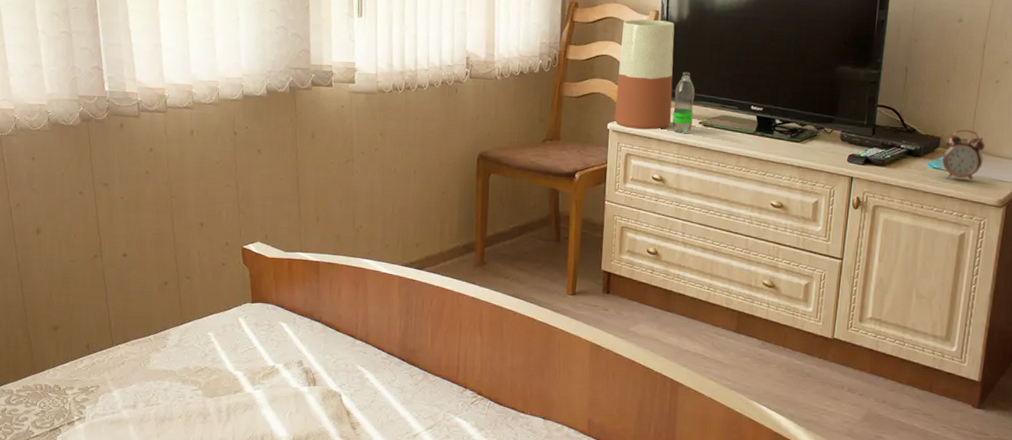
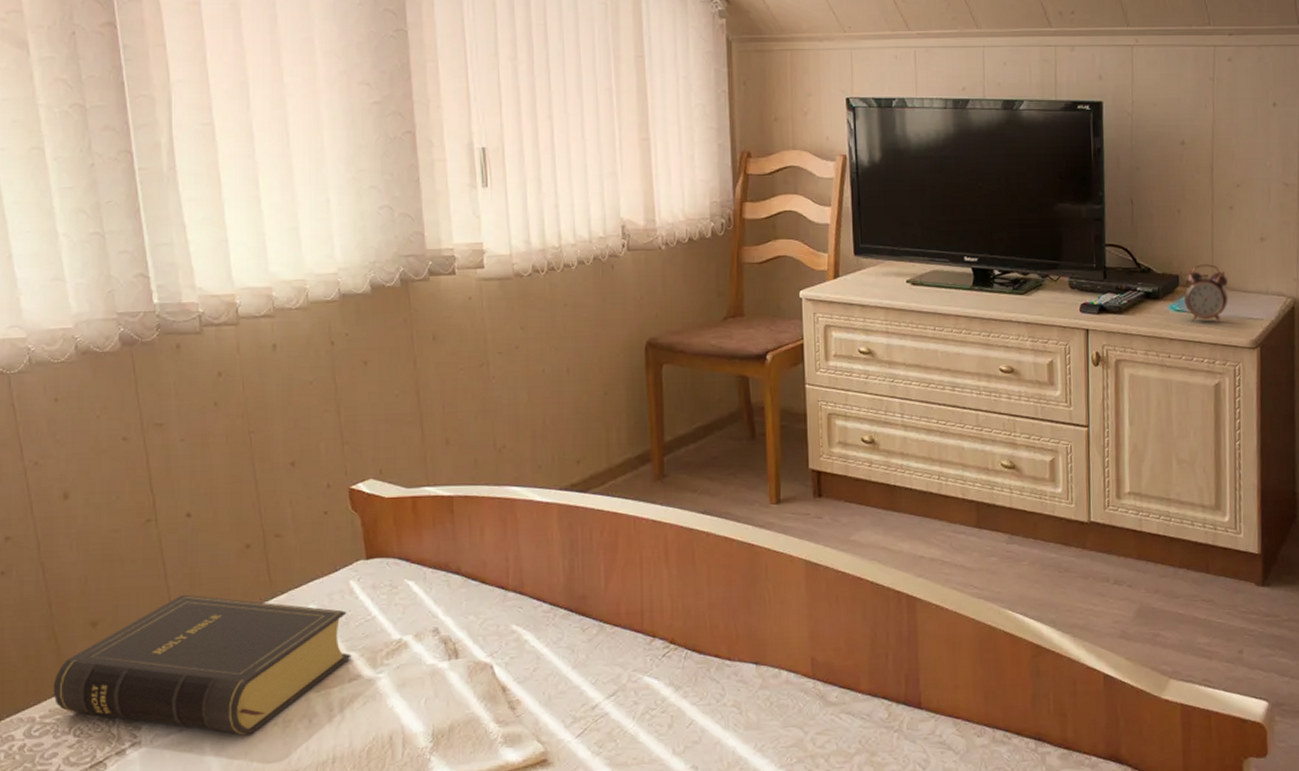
book: none [26,314,237,423] -> present [53,594,352,735]
vase: present [614,19,675,130] -> none [806,165,874,295]
bottle: present [672,71,695,134] -> none [874,223,899,296]

